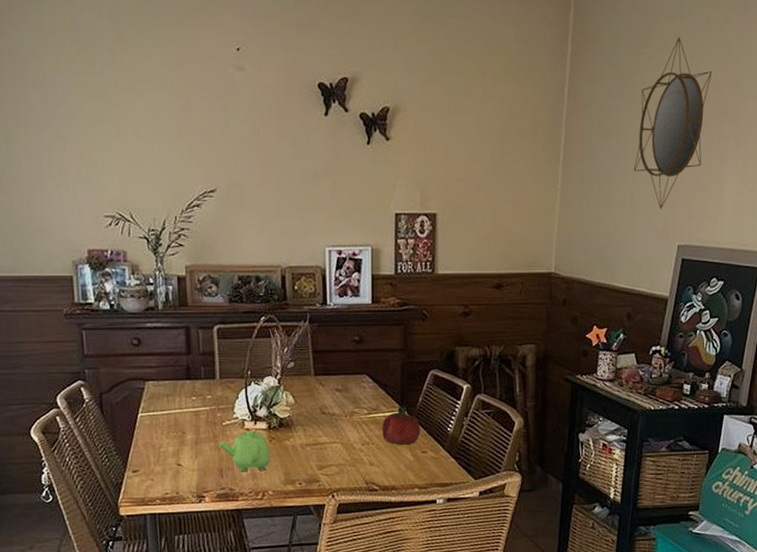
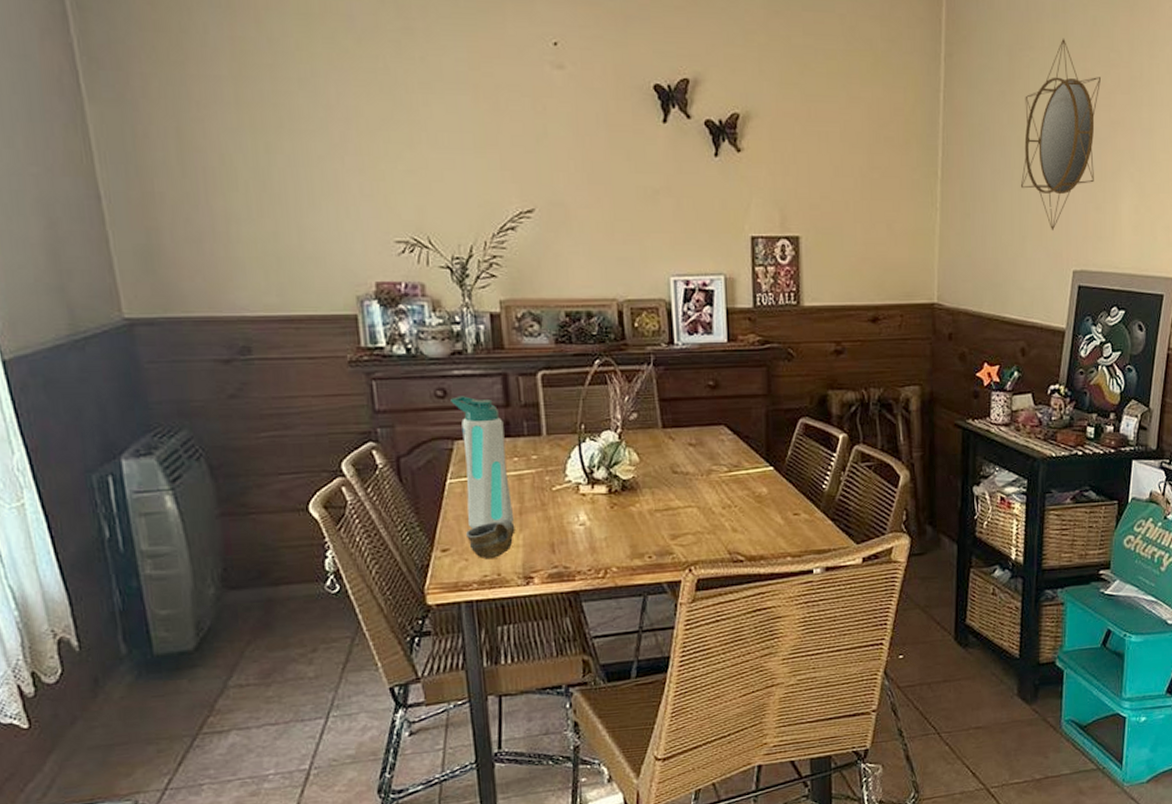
water bottle: none [144,345,191,454] -> present [450,396,515,529]
cup: none [152,447,192,480] -> present [465,518,516,559]
teapot: present [219,430,270,472] -> none [549,495,612,546]
fruit: present [382,405,421,445] -> none [745,460,791,507]

